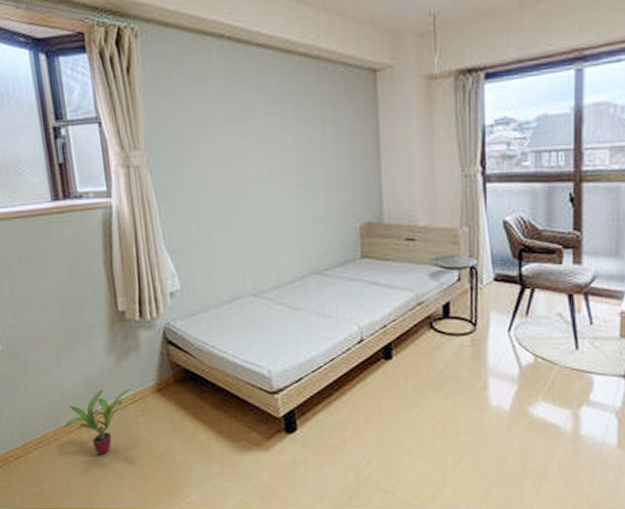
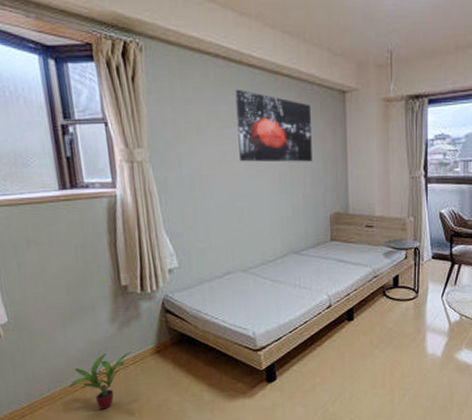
wall art: none [242,74,337,163] -> present [235,89,312,162]

